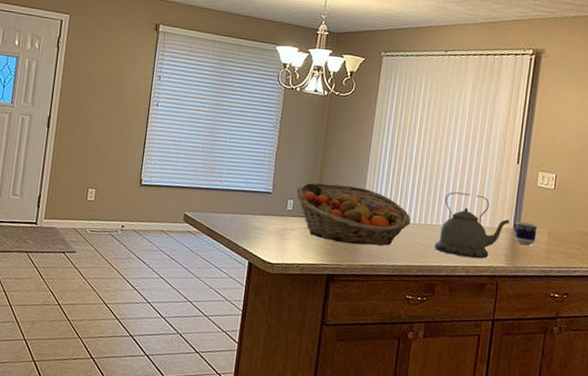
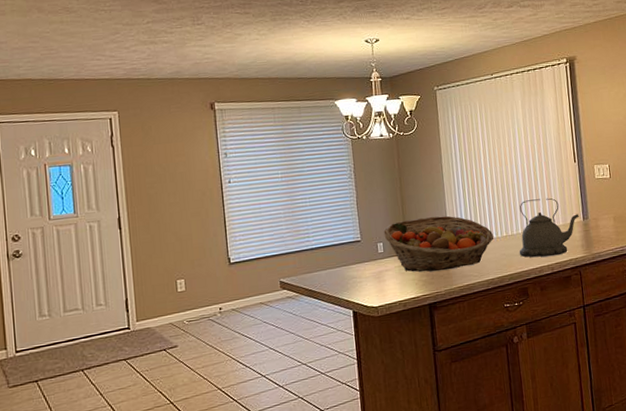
cup: present [514,222,537,246] -> none [583,212,605,234]

